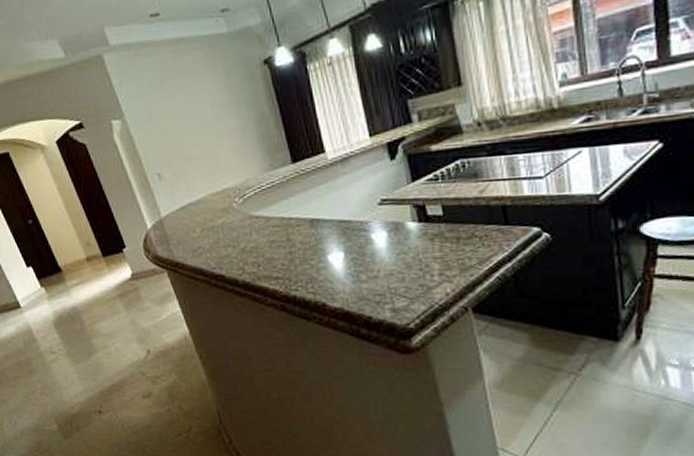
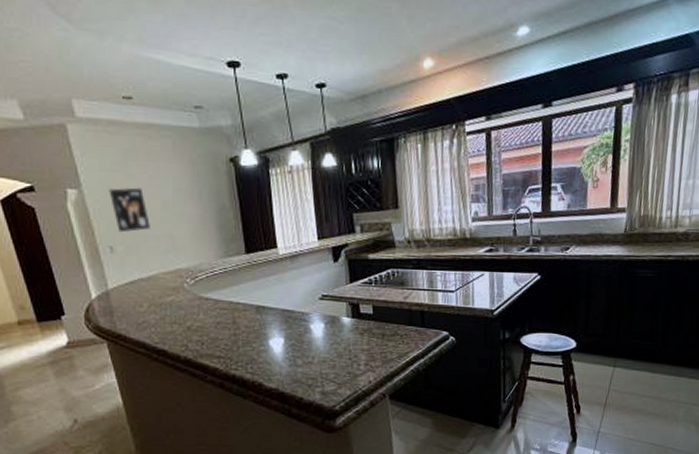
wall art: none [149,108,193,158] -> present [108,187,150,233]

